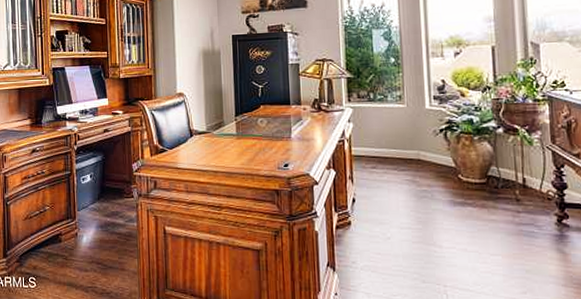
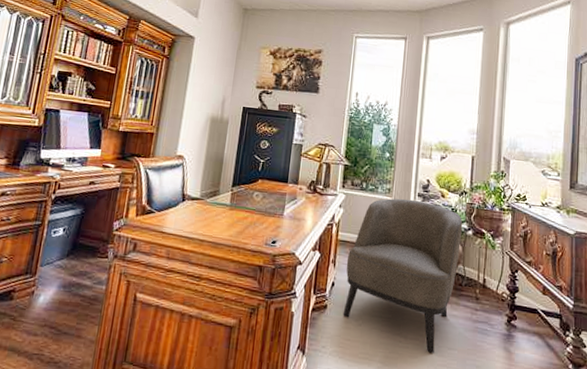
armchair: none [364,103,491,261] -> present [343,198,463,353]

